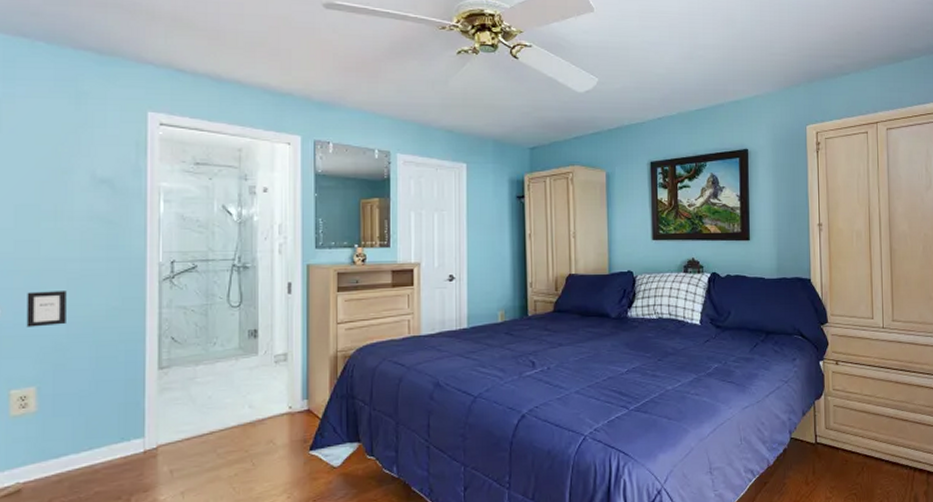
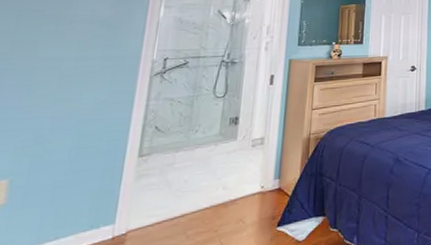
picture frame: present [26,291,67,327] -> none [9,87,57,122]

